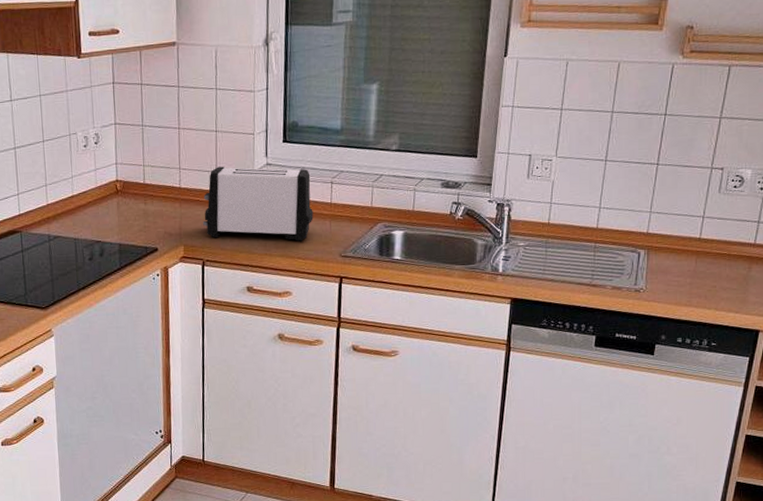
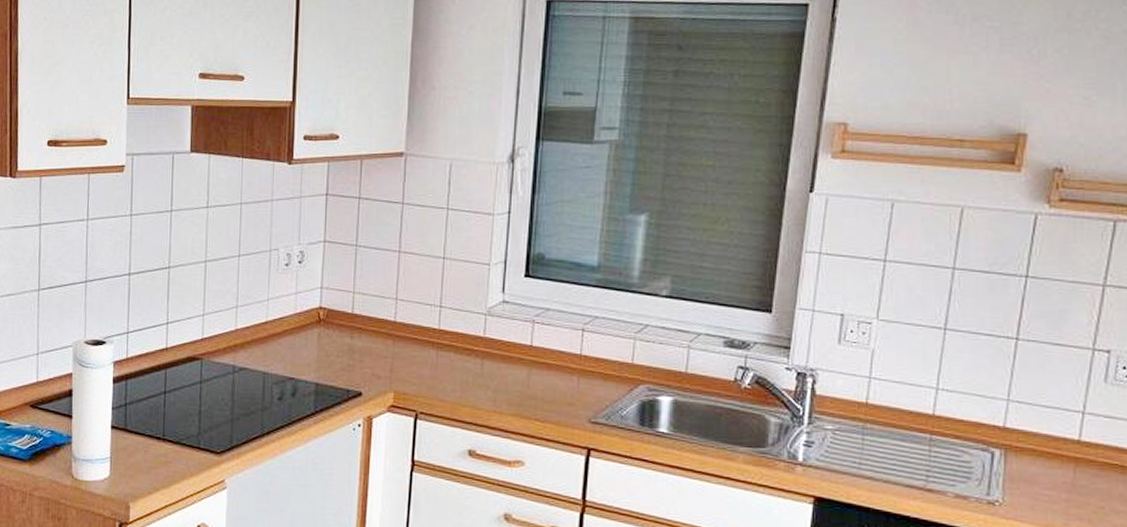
toaster: present [203,166,313,241] -> none [420,300,558,399]

